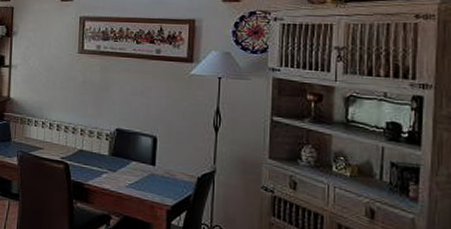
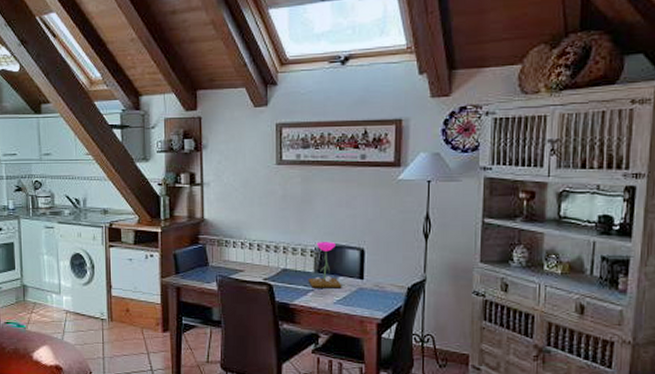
flower: none [102,127,135,173] -> present [308,242,342,289]

